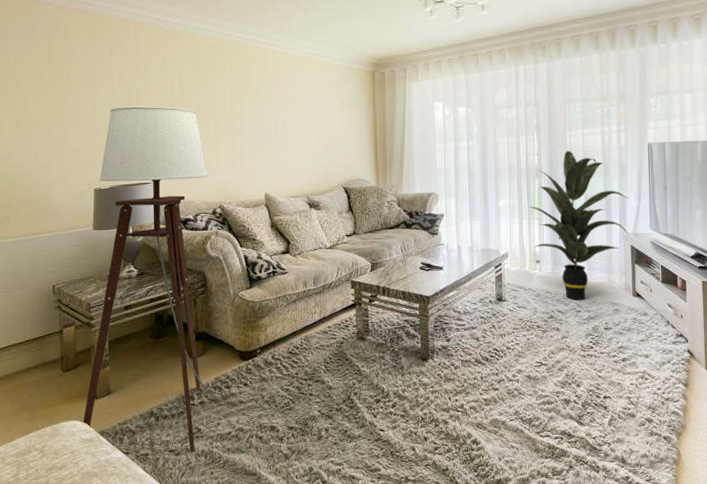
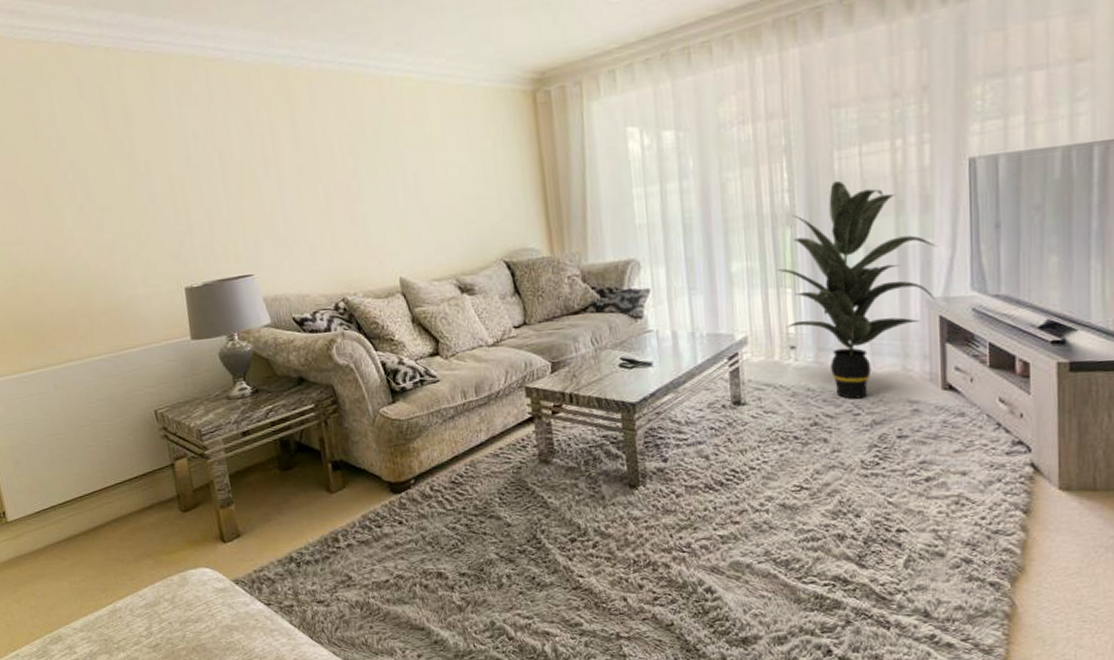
floor lamp: present [83,106,265,452] -> none [188,171,426,602]

